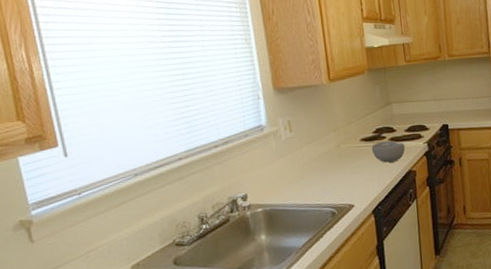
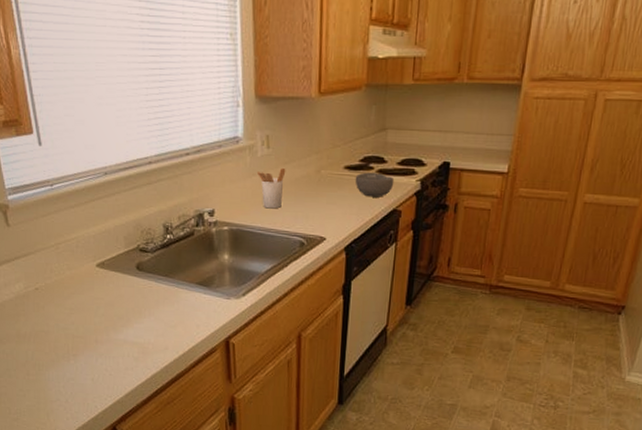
utensil holder: none [283,147,310,186] -> present [256,167,286,209]

